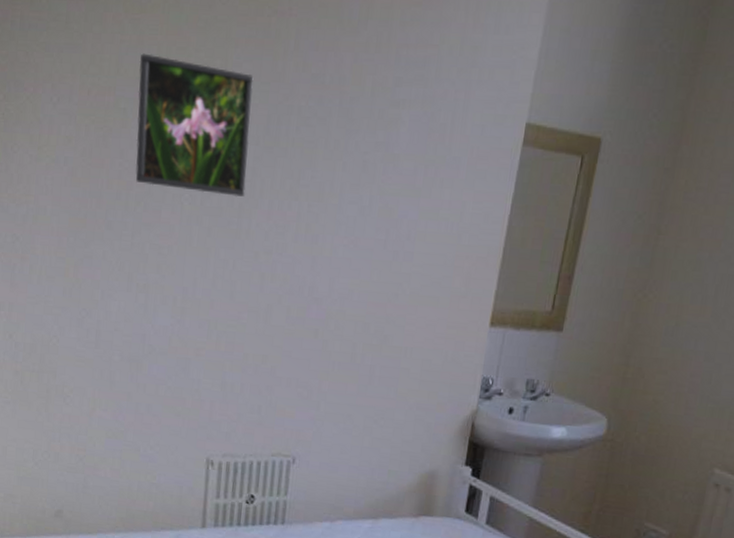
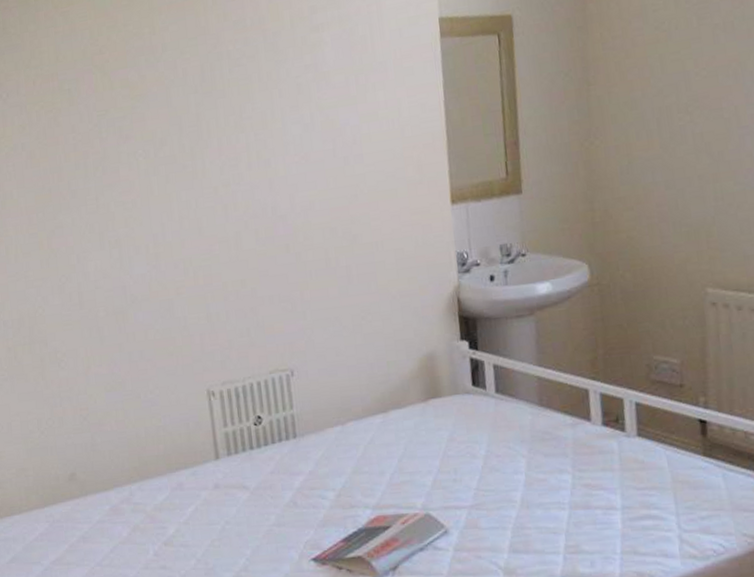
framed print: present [135,53,254,197] -> none [75,34,195,151]

